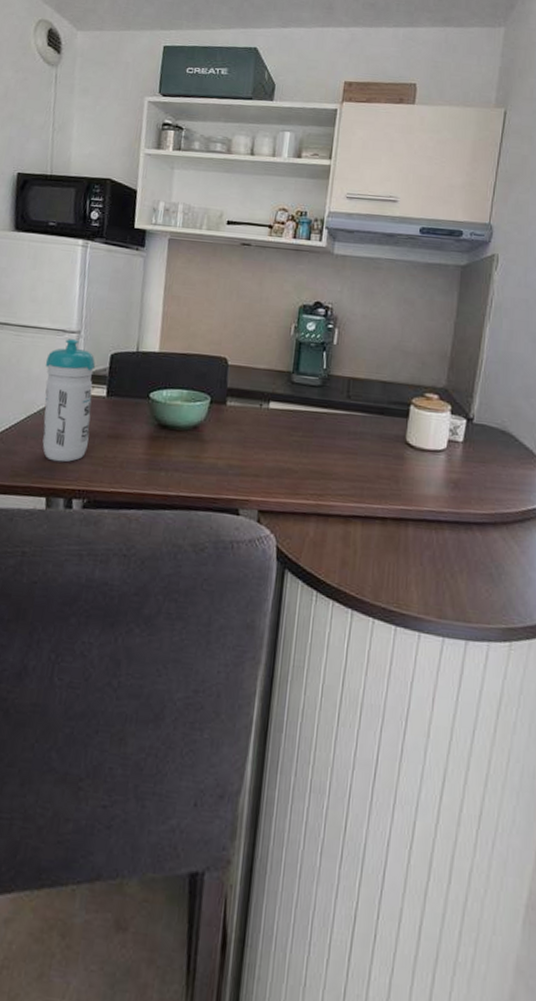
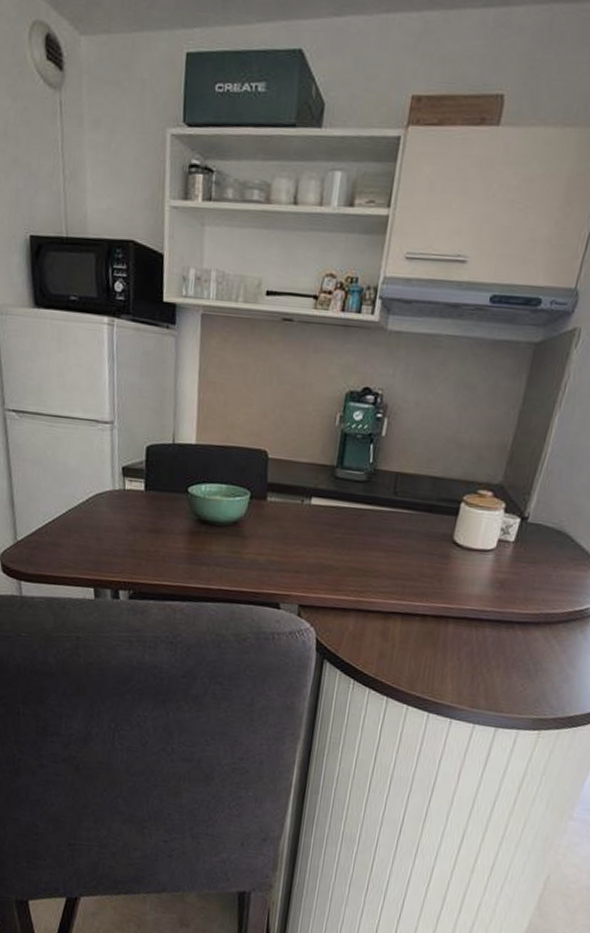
water bottle: present [42,339,95,462] -> none [81,429,131,556]

